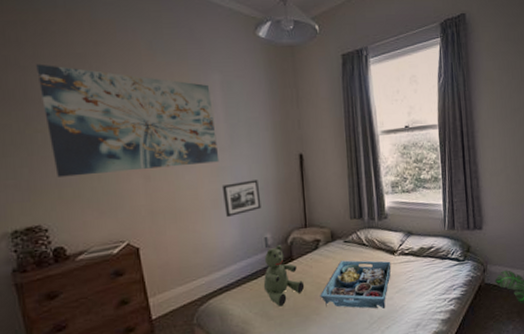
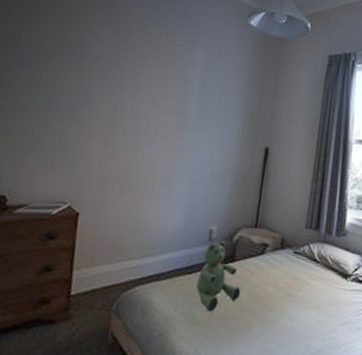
wall art: present [36,64,220,177] -> none [22,15,191,140]
picture frame: present [221,180,262,218] -> none [175,164,217,200]
serving tray: present [320,260,392,309] -> none [255,273,342,341]

